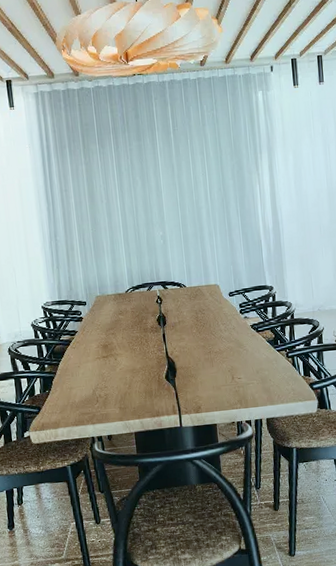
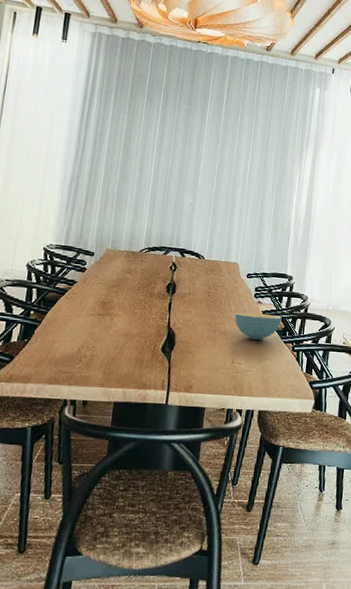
cereal bowl: none [225,327,271,354] -> present [234,312,282,340]

